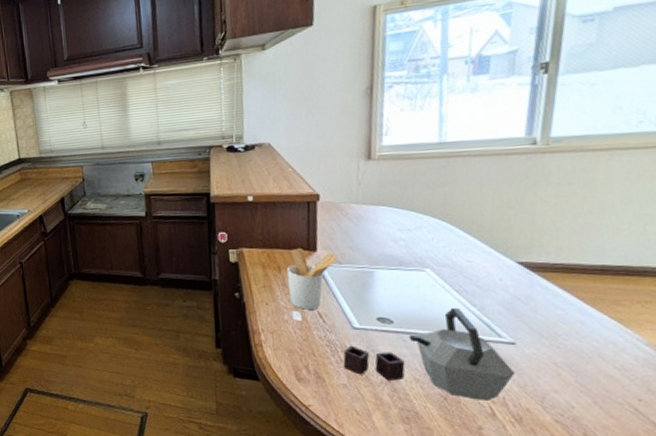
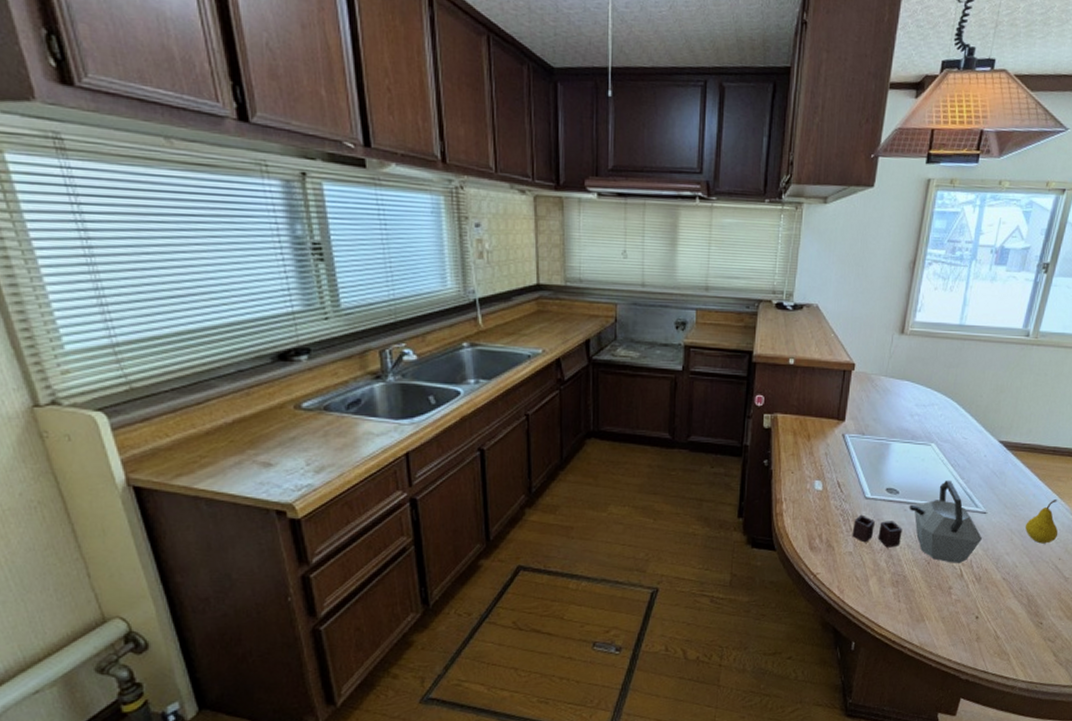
utensil holder: present [287,247,338,310] -> none [813,416,862,479]
fruit: none [575,328,631,381] -> present [1025,500,1058,544]

